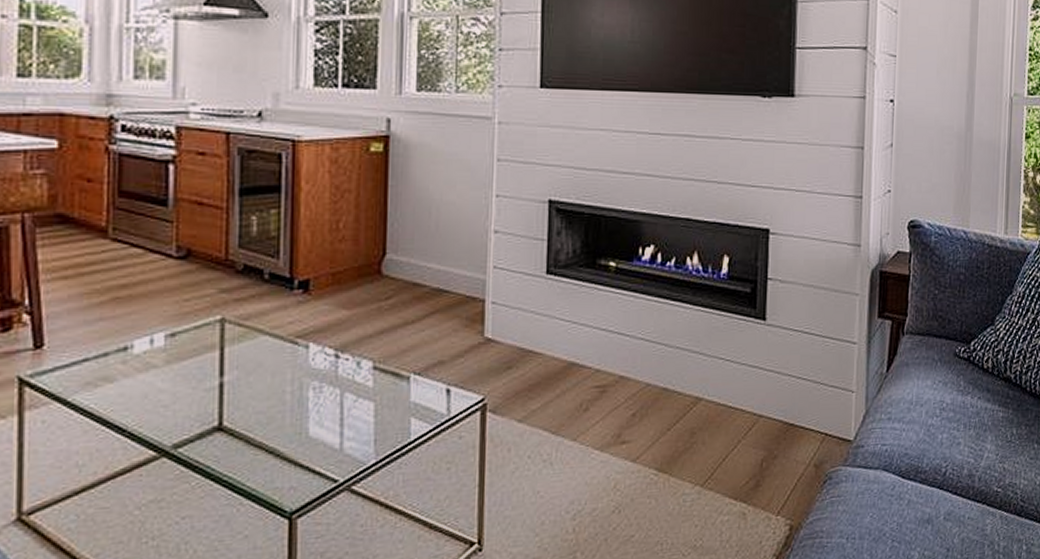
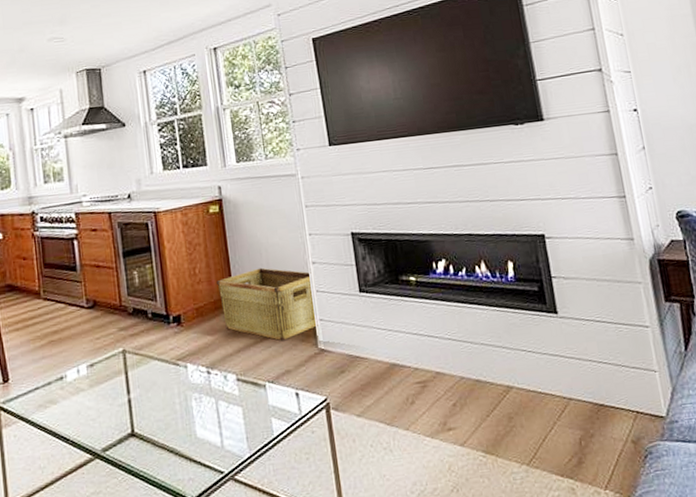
hamper: none [365,230,491,325] -> present [216,267,318,341]

